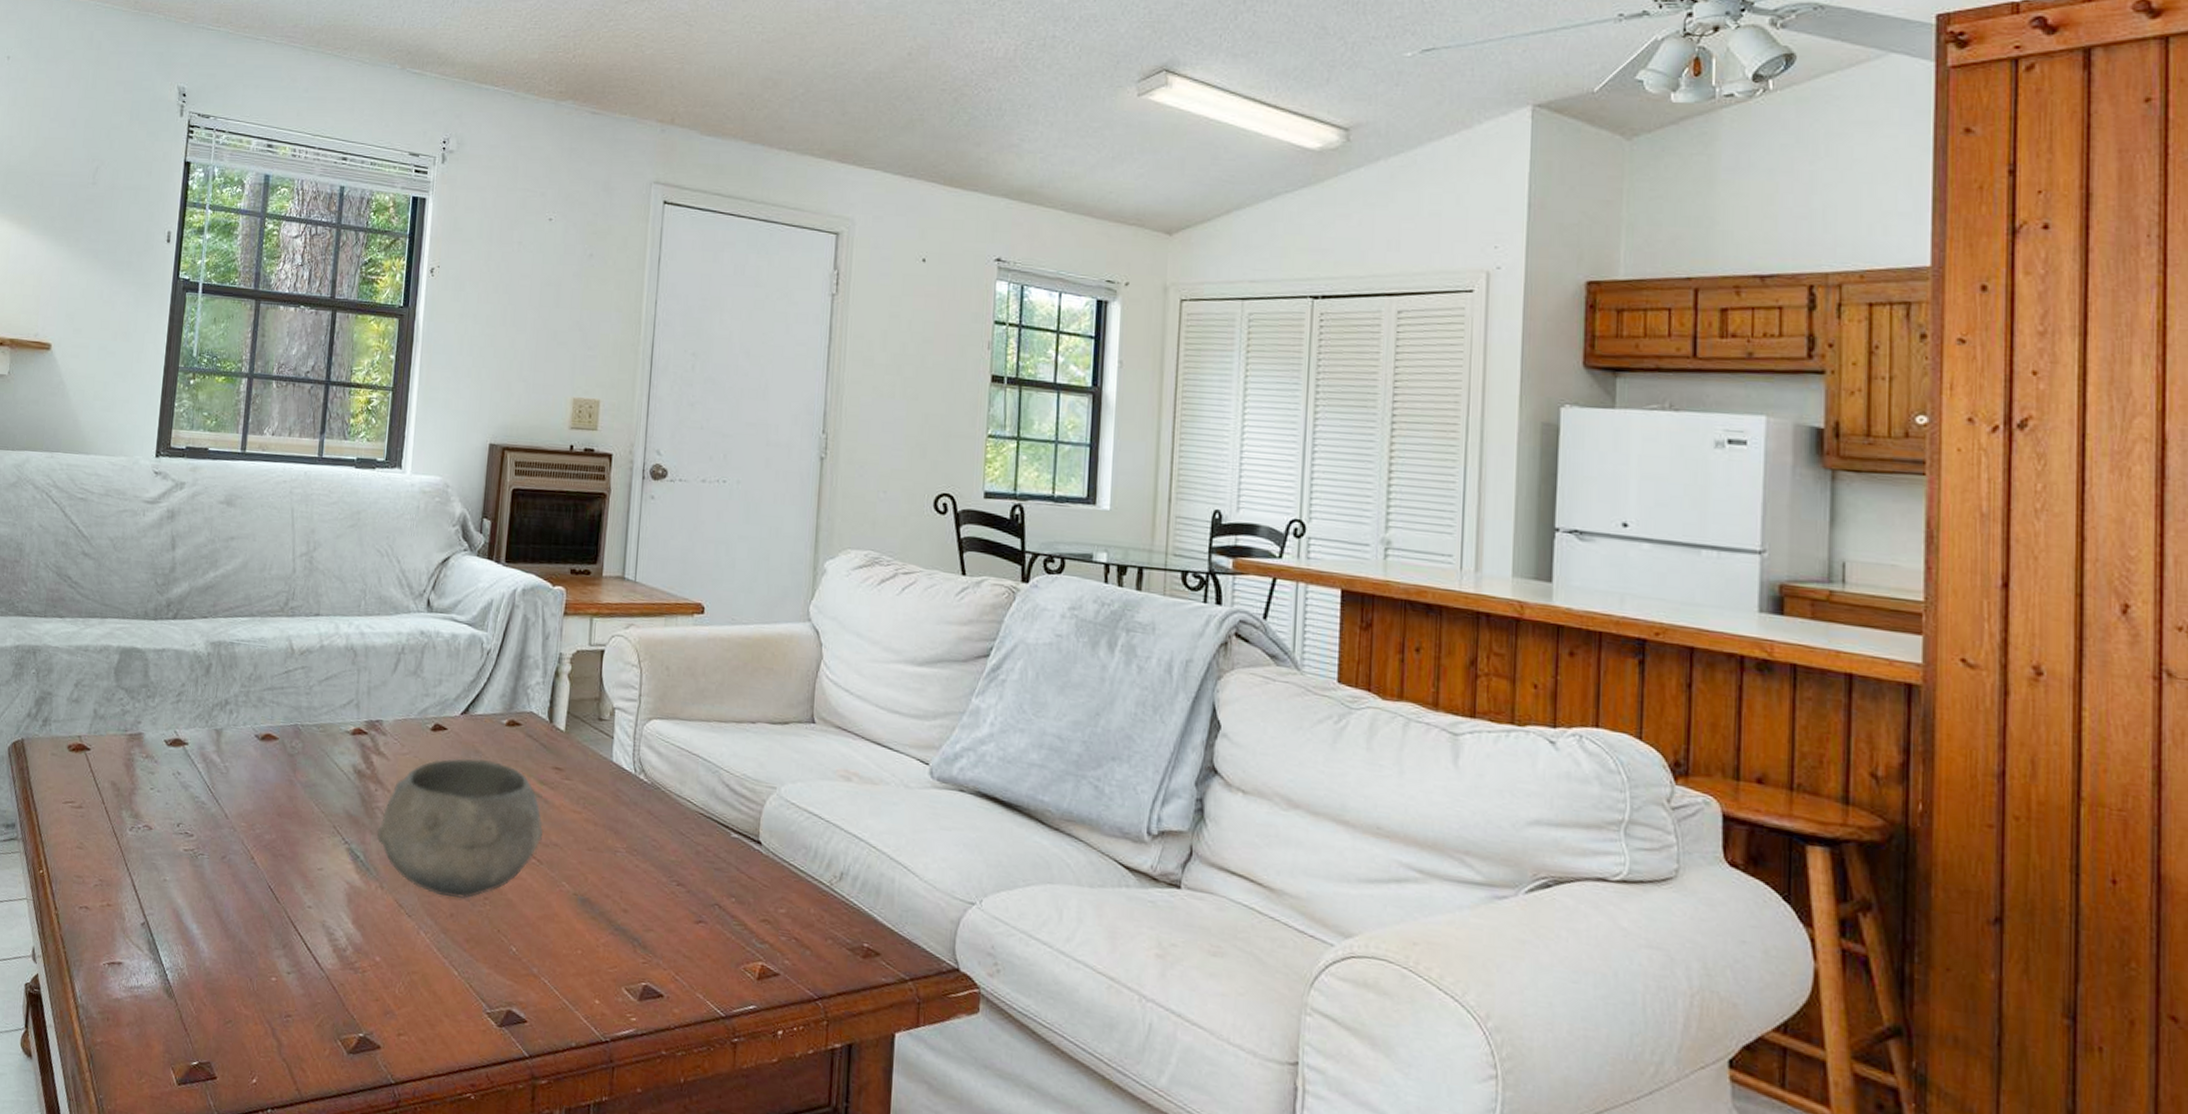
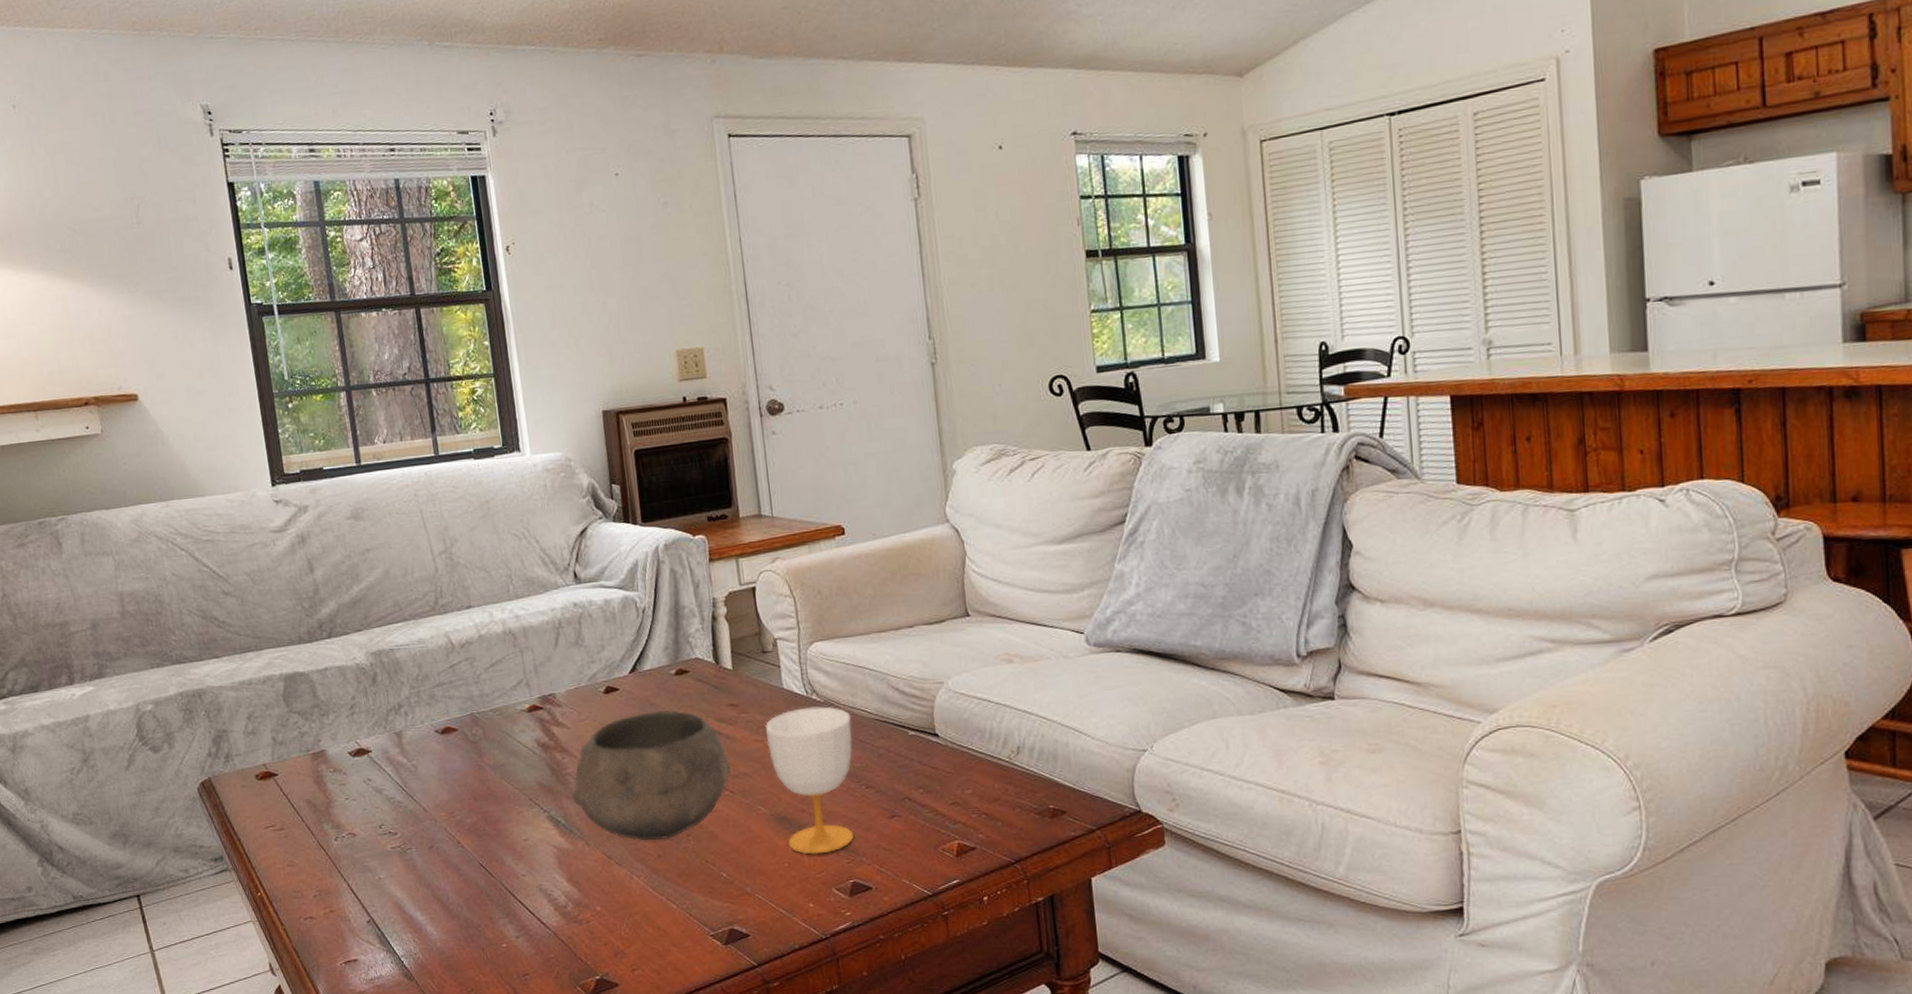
cup: none [584,786,675,948] -> present [766,706,854,855]

